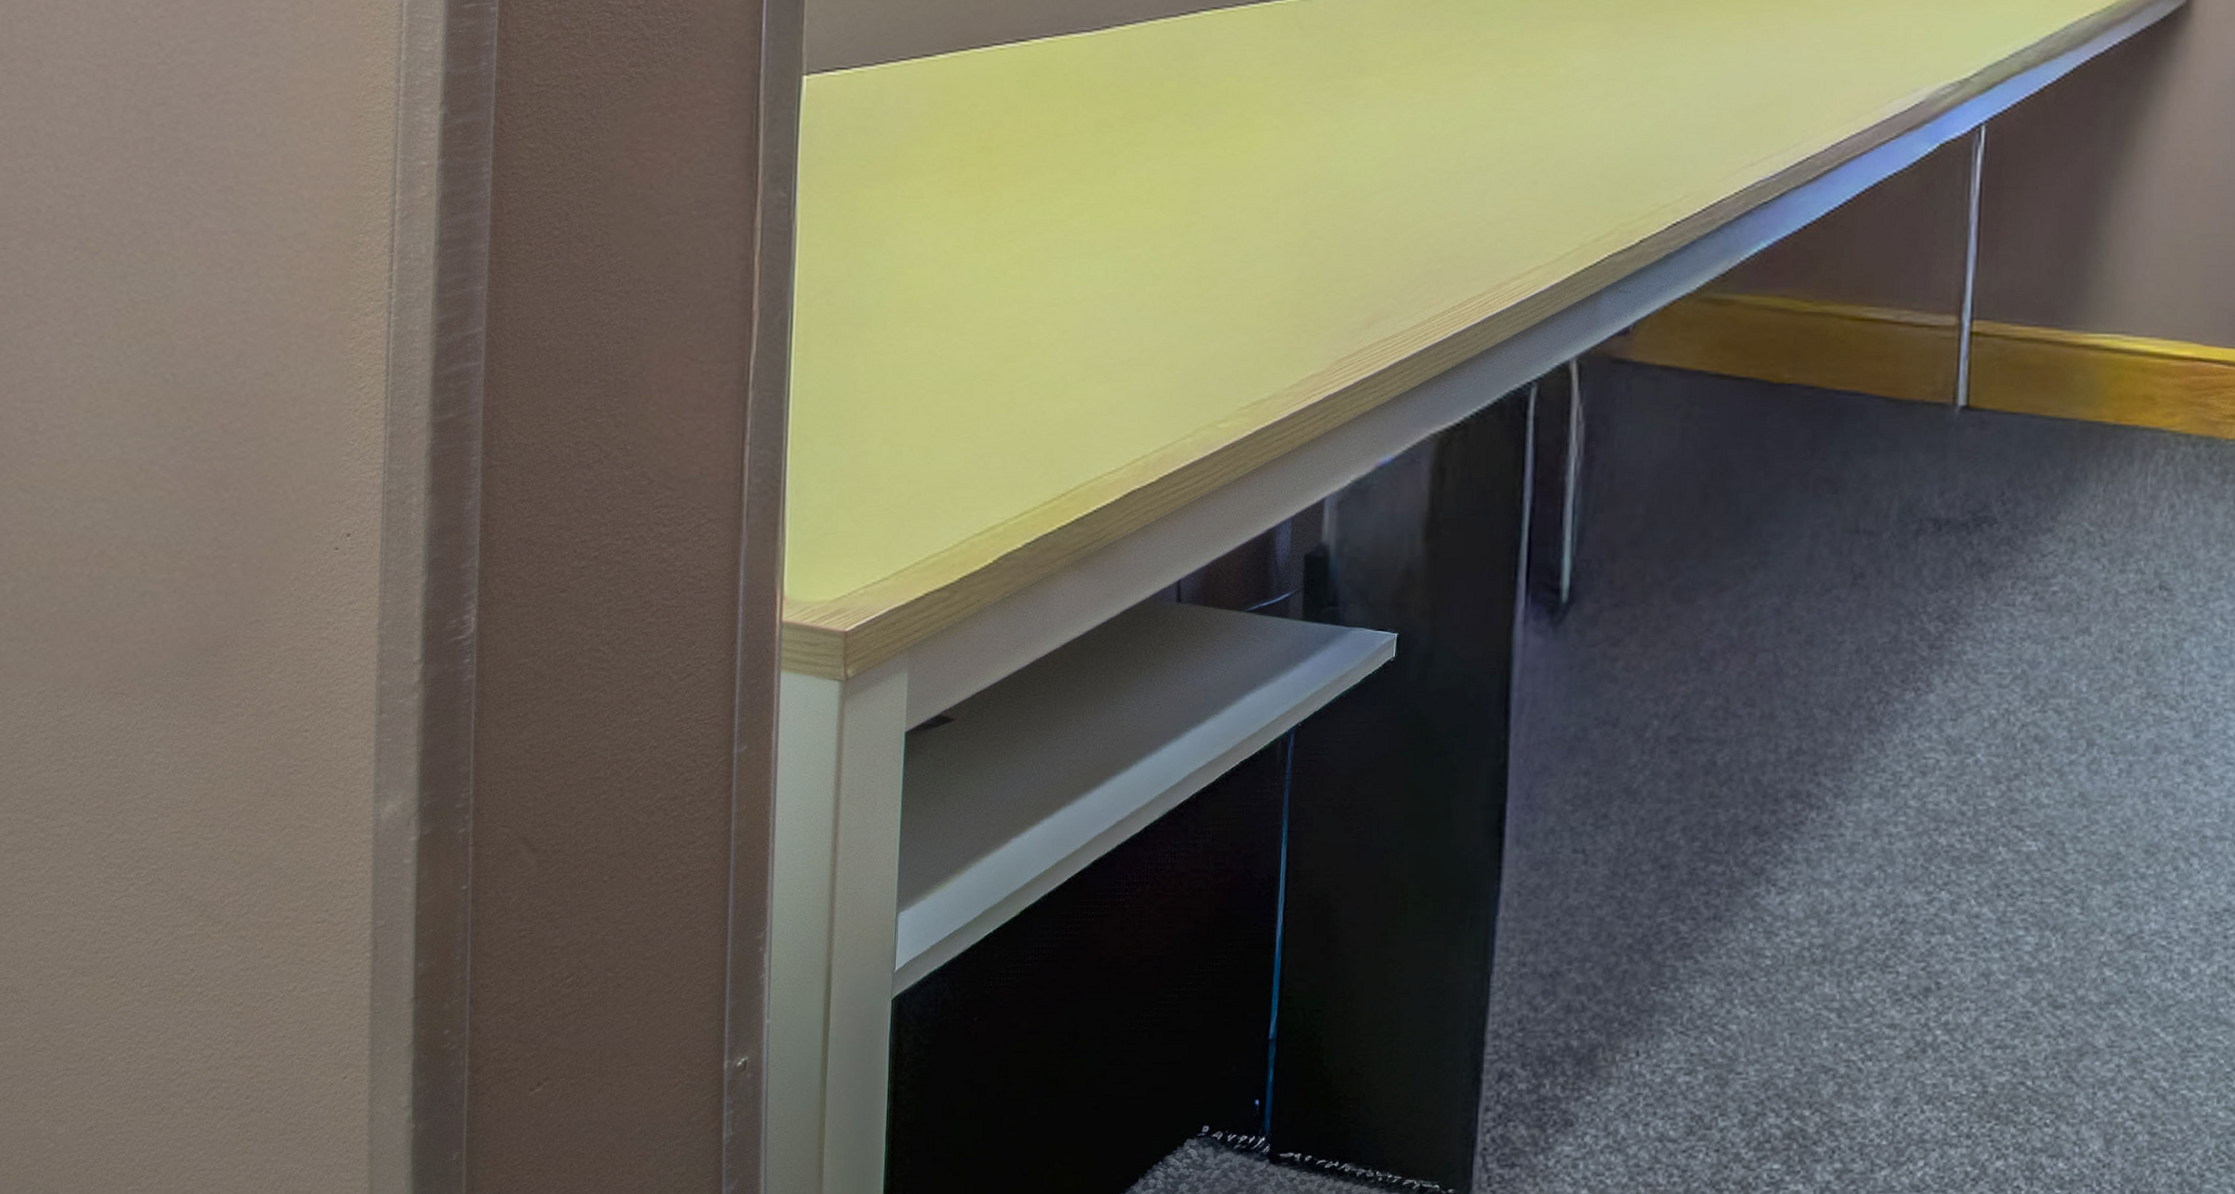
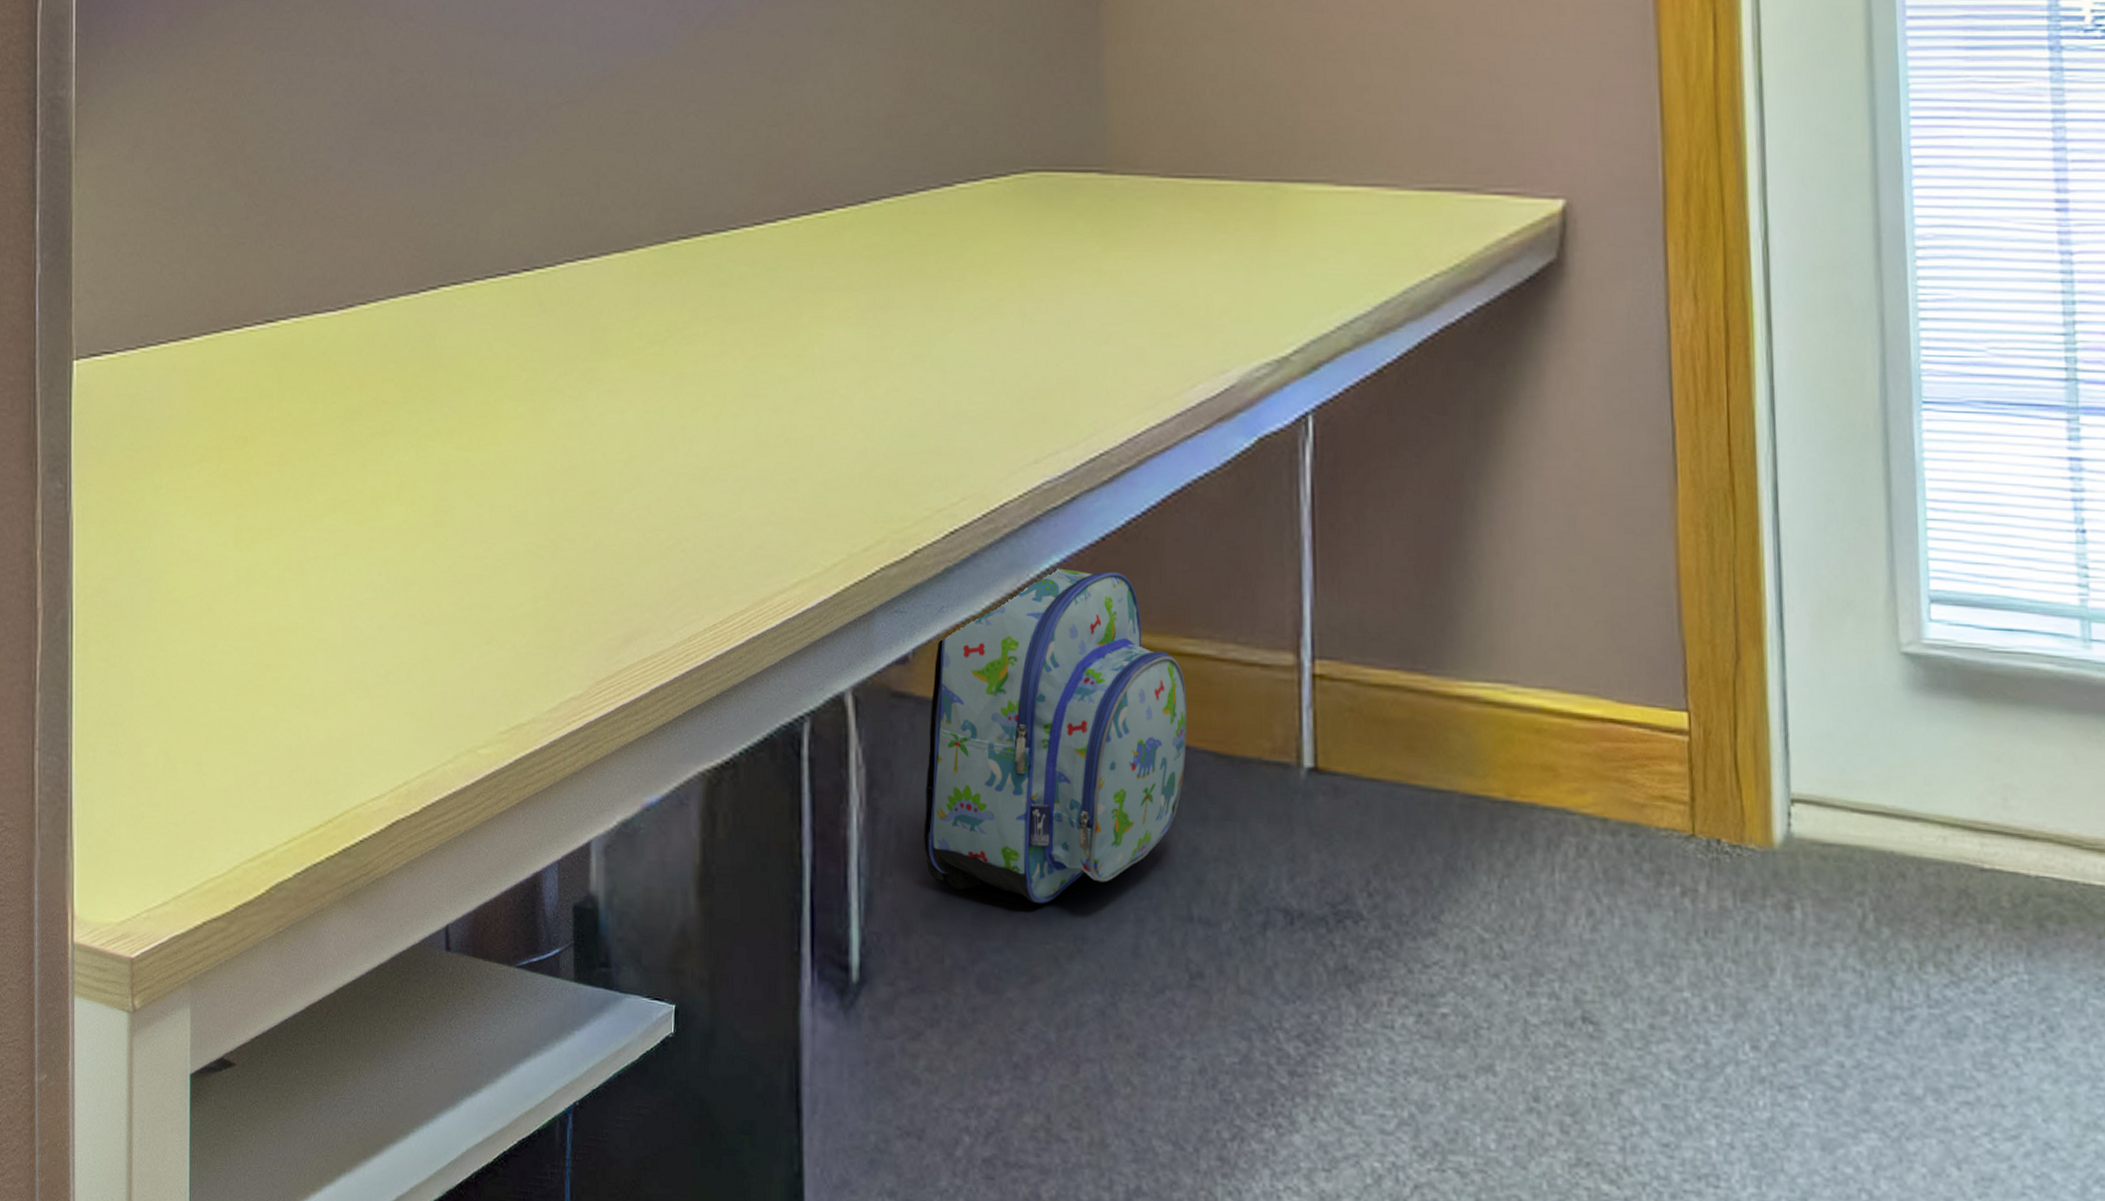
backpack: none [1633,252,1867,526] -> present [924,568,1188,904]

